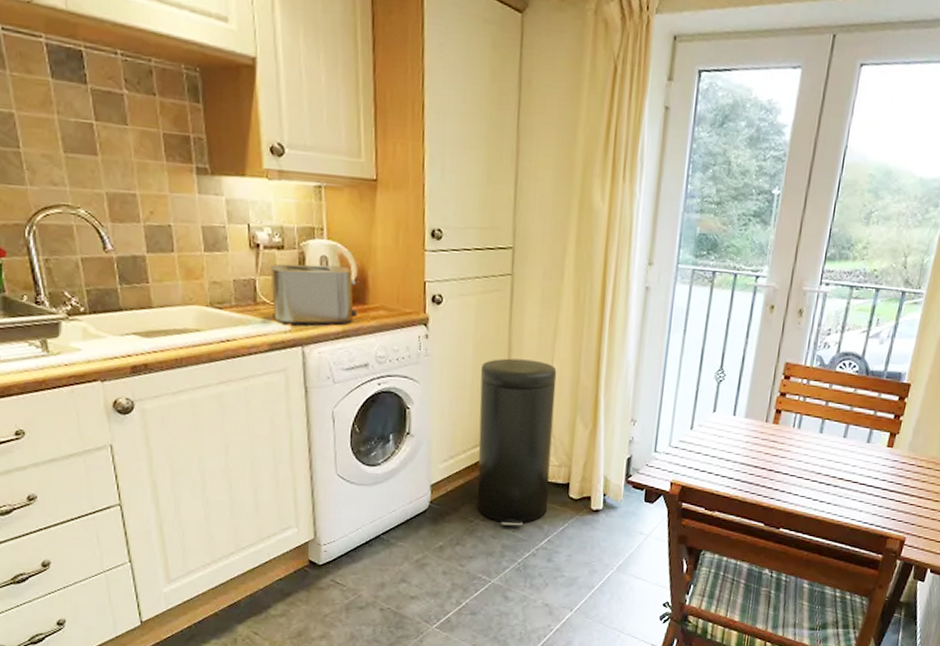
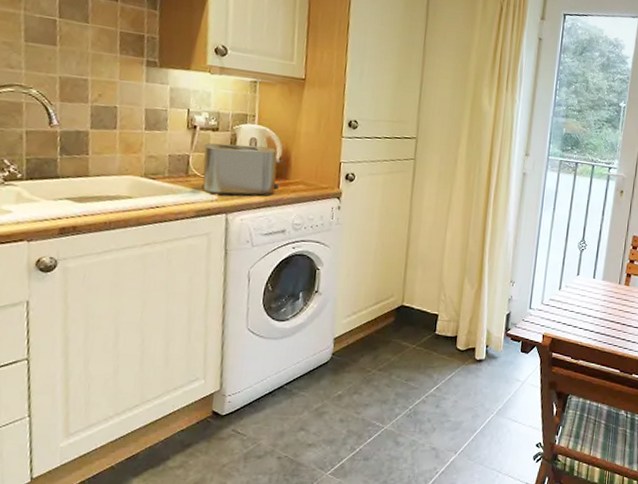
pedal bin: present [477,358,557,526] -> none [375,228,450,375]

